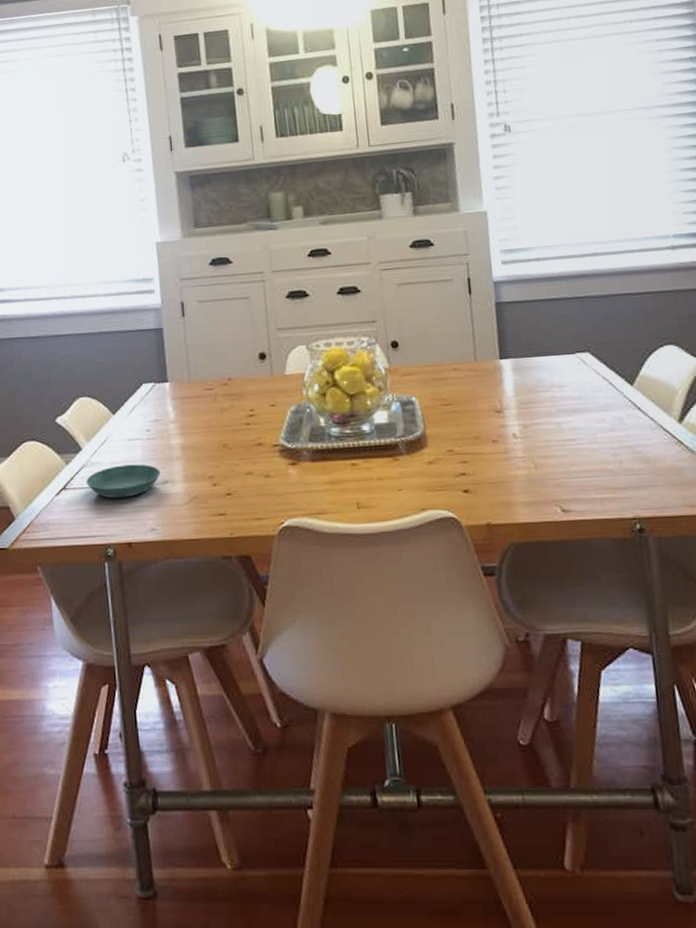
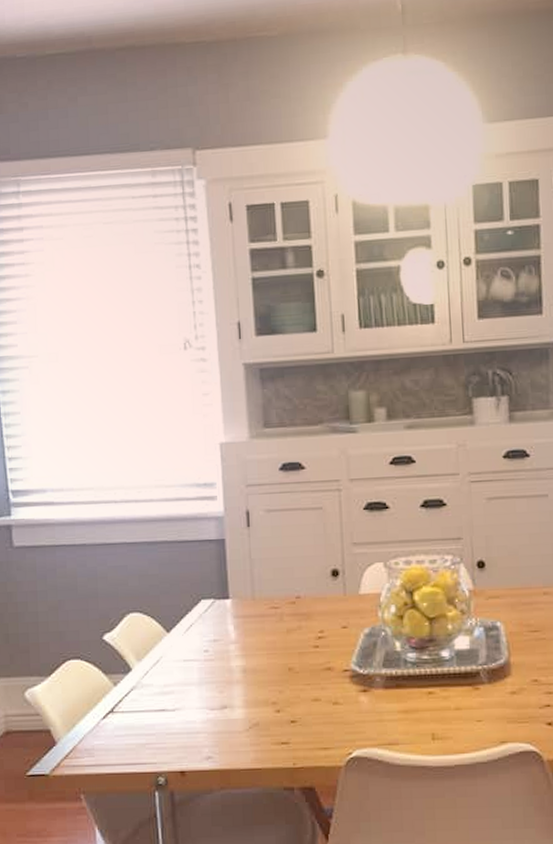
saucer: present [86,464,161,499] -> none [136,687,219,724]

